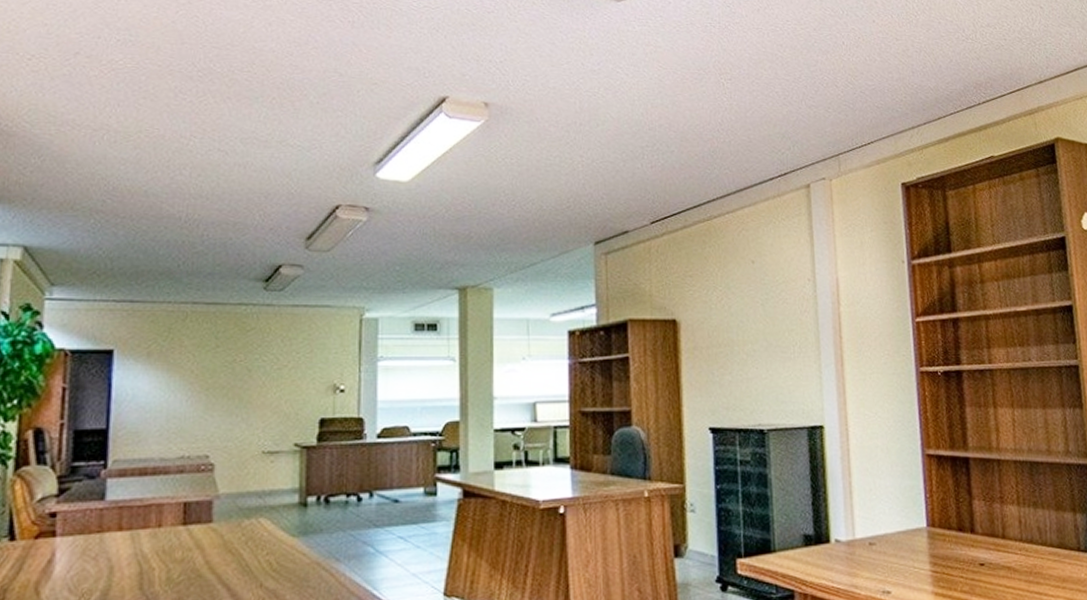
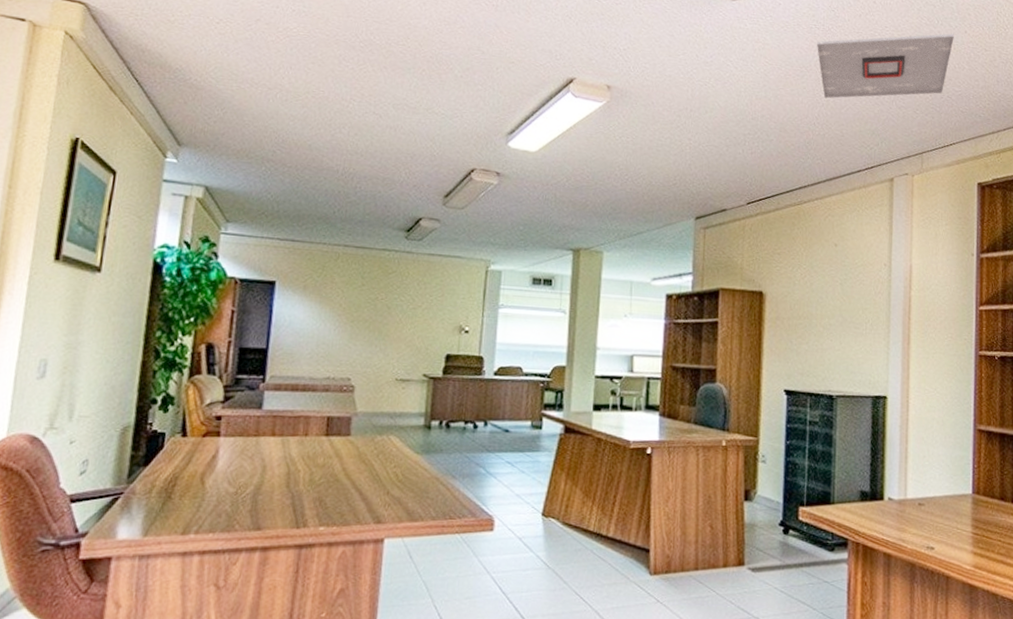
ceiling vent: none [714,24,862,102] -> present [817,33,954,99]

